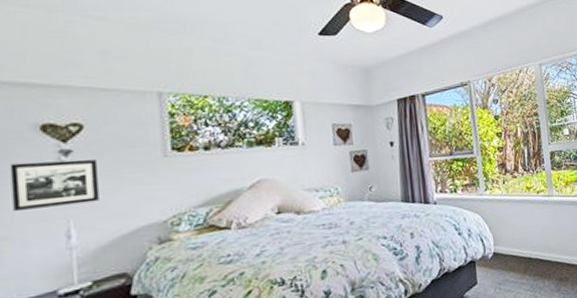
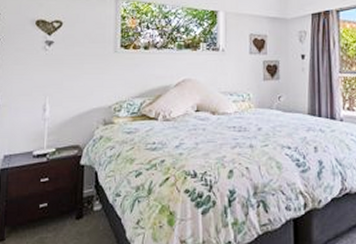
picture frame: present [10,159,99,211] -> none [13,48,68,85]

